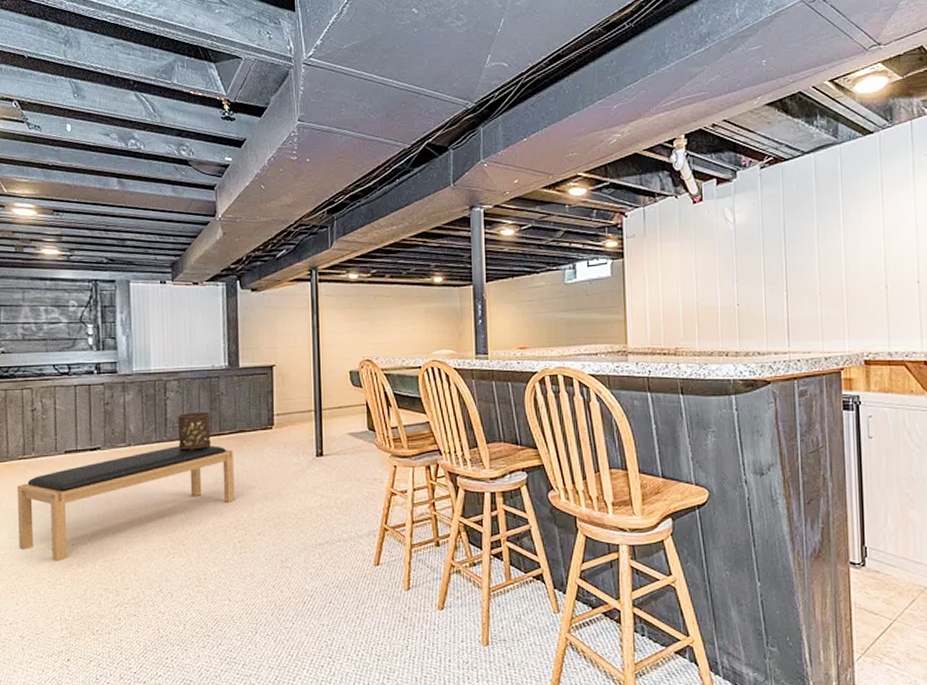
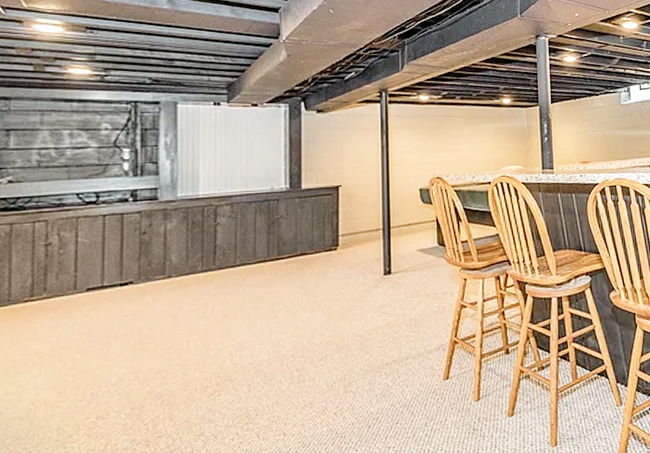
bench: present [17,446,235,561] -> none [18,271,294,416]
lantern: present [177,412,211,450] -> none [229,236,267,278]

